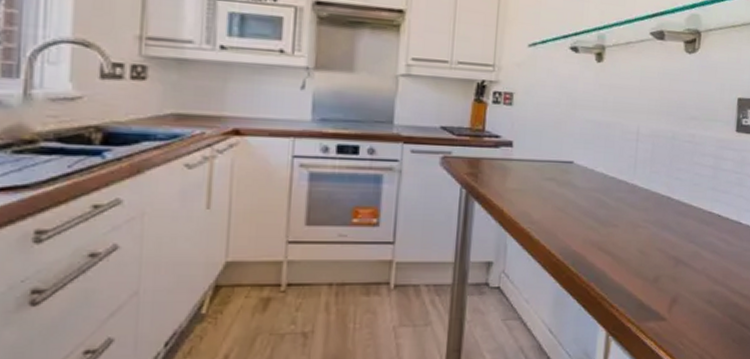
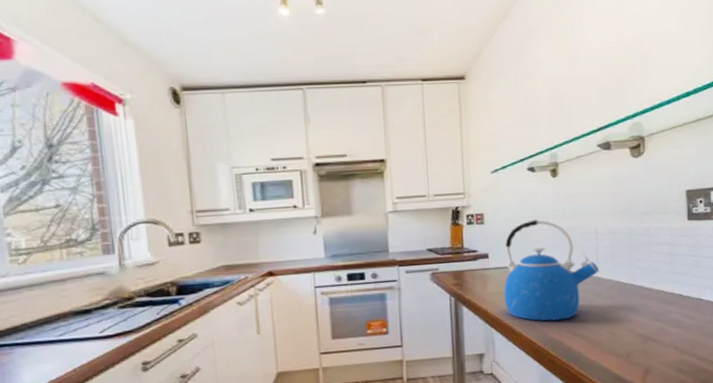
kettle: none [524,108,636,231] -> present [503,219,599,321]

